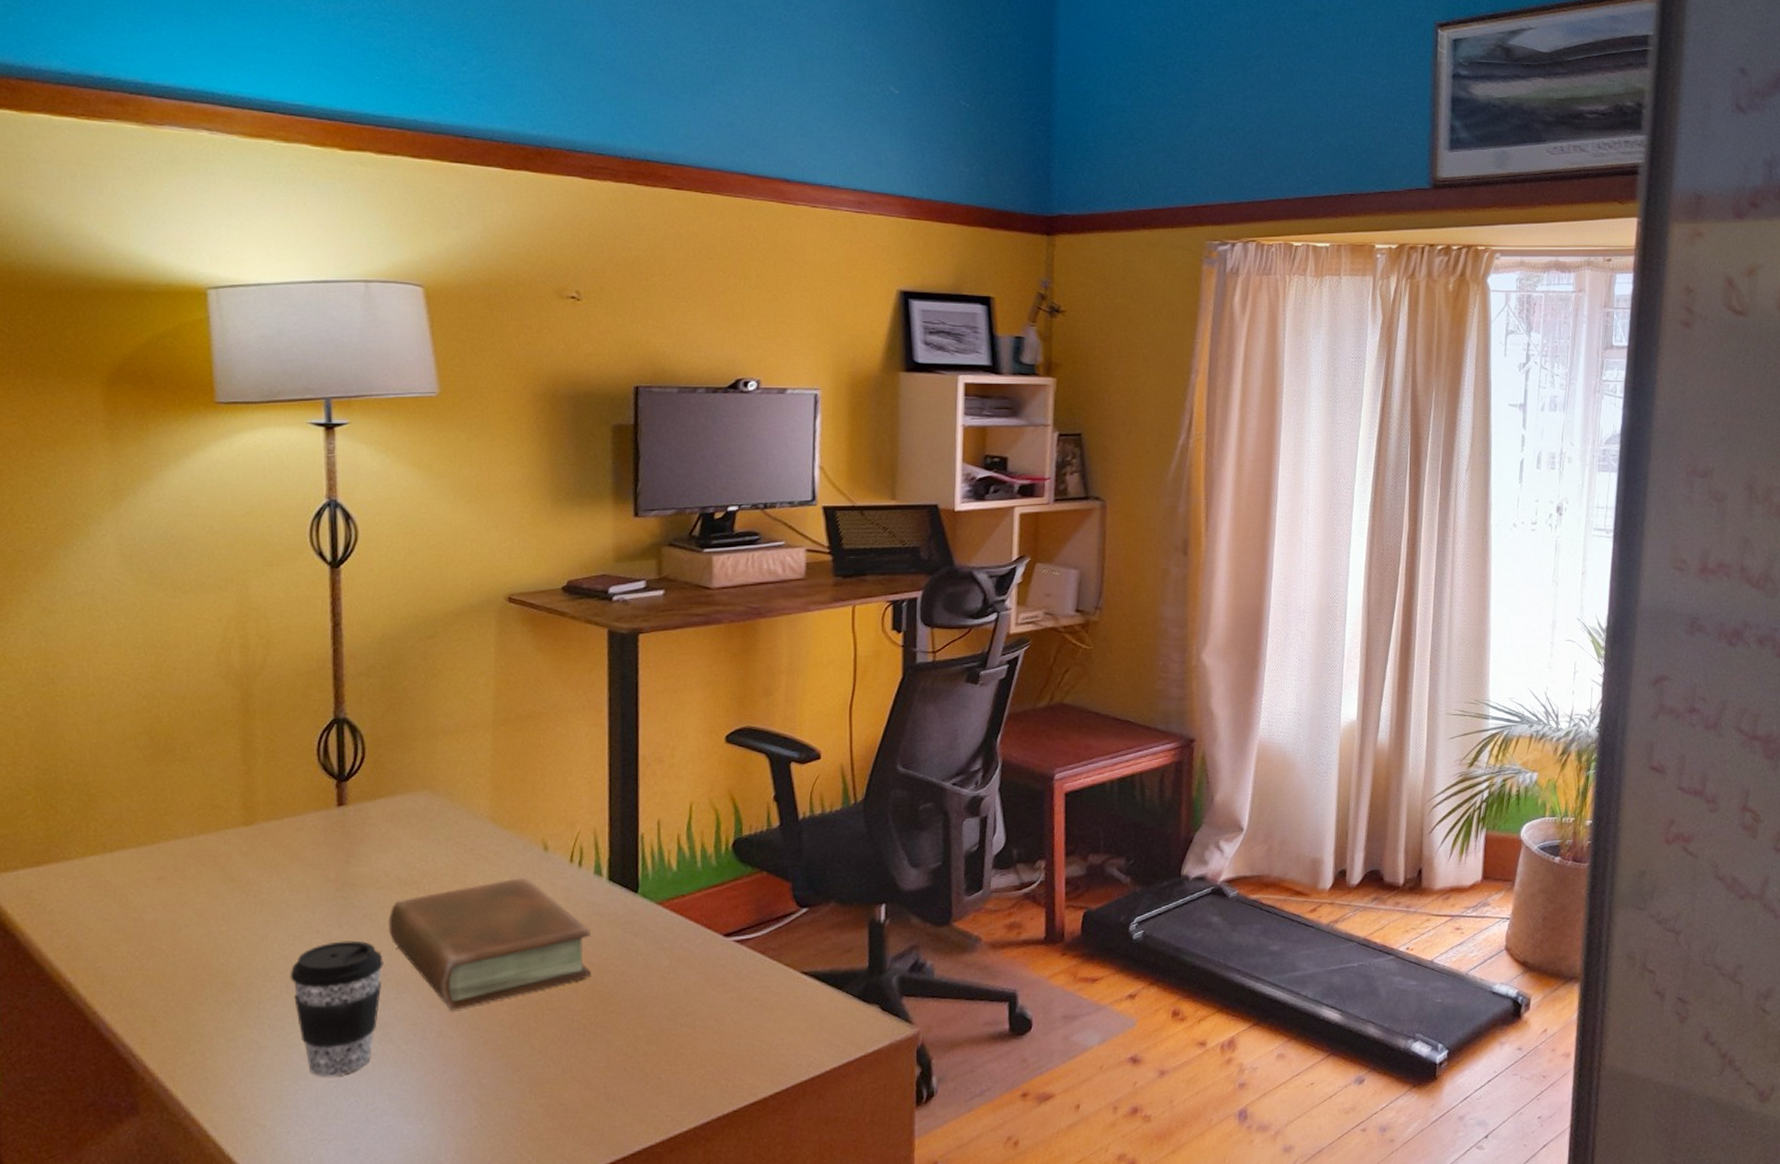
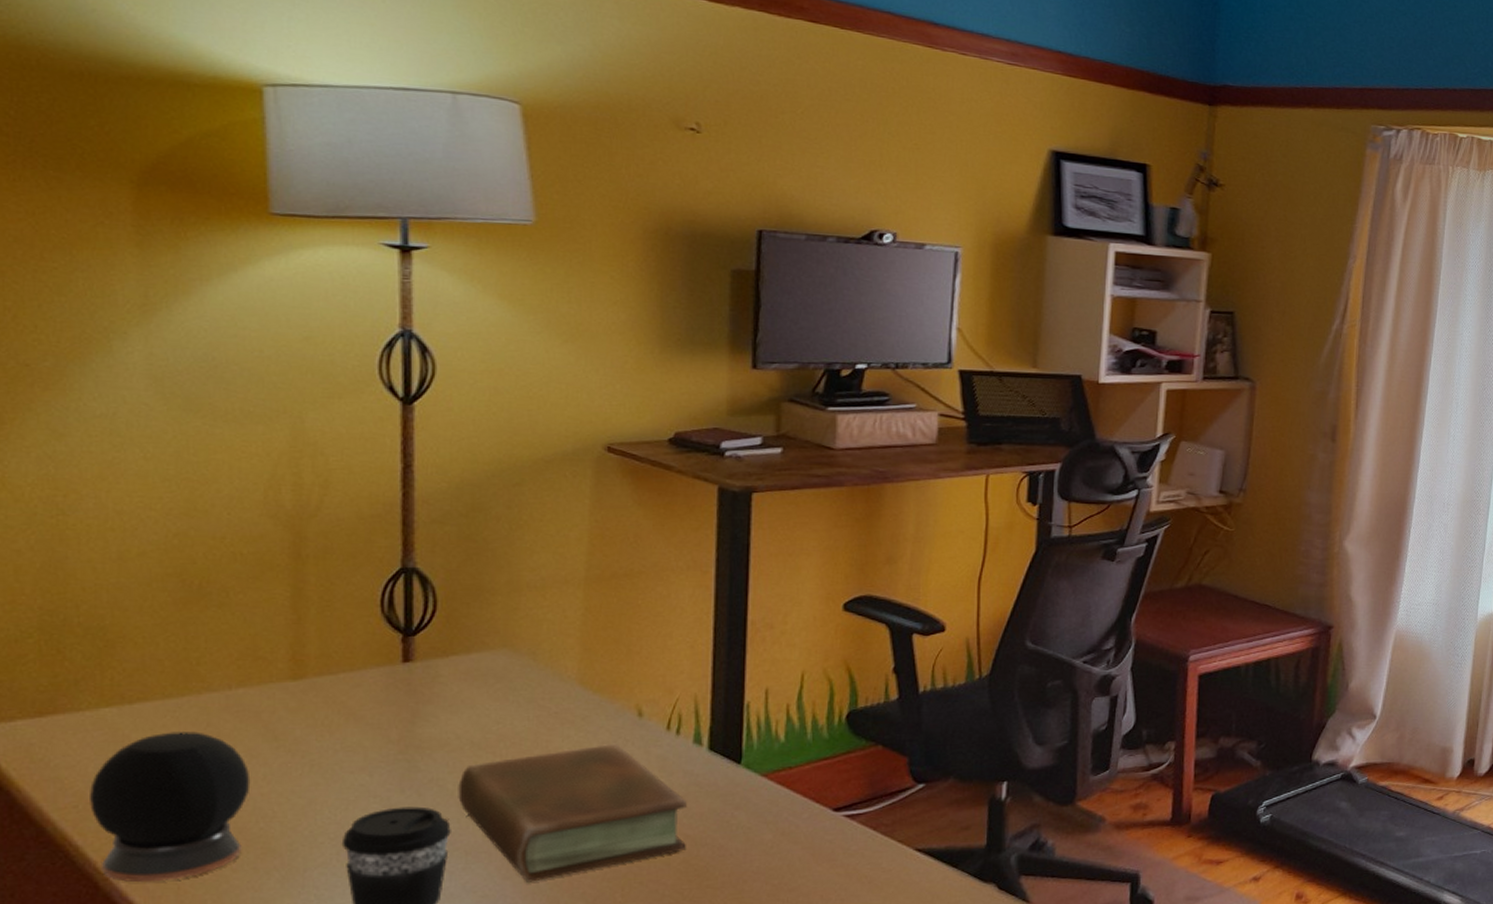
speaker: none [79,876,212,1016] -> present [90,731,251,883]

